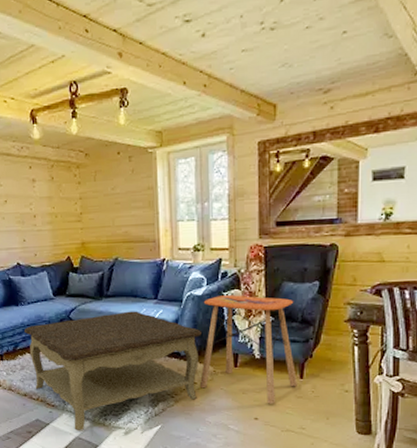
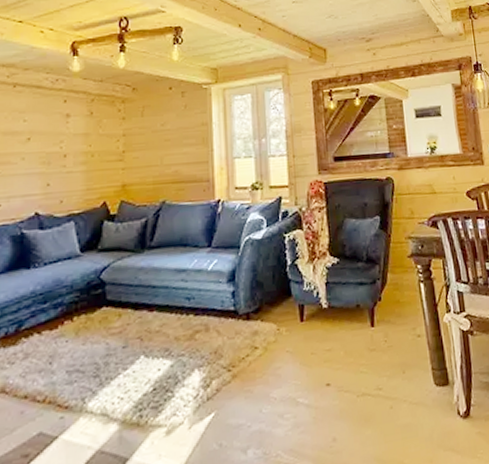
coffee table: present [24,311,201,431] -> none [35,263,262,442]
side table: present [199,295,297,404] -> none [261,235,369,363]

